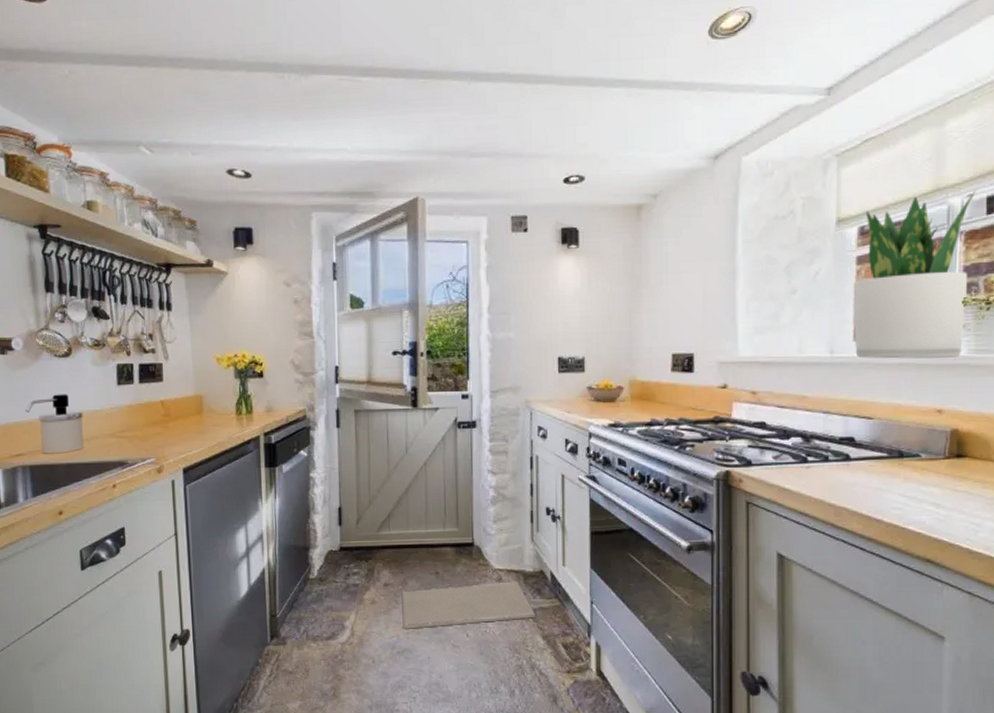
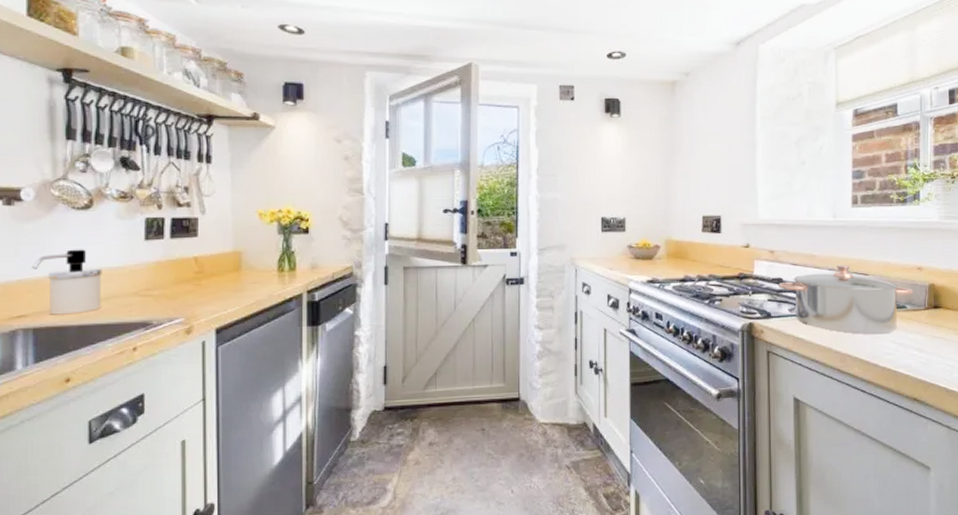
door mat: present [401,581,535,629] -> none [447,434,578,489]
cooking pot: none [761,406,930,487] -> present [779,264,913,335]
planter: present [852,190,976,359] -> none [850,84,941,223]

